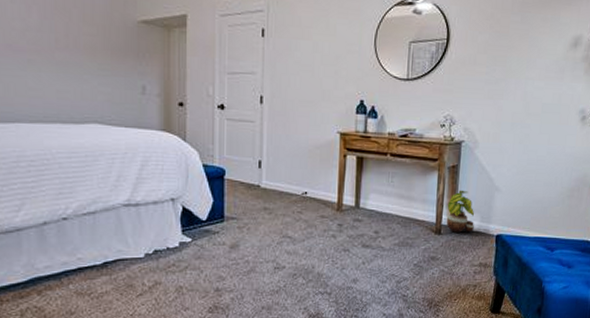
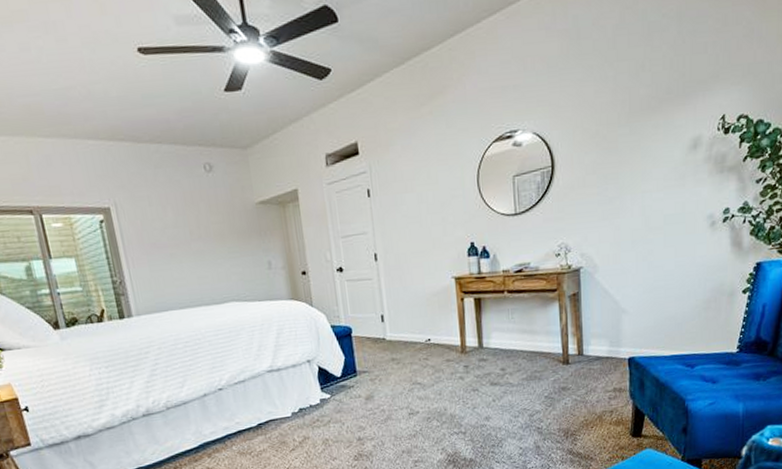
potted plant: present [446,190,475,233] -> none [572,317,604,361]

